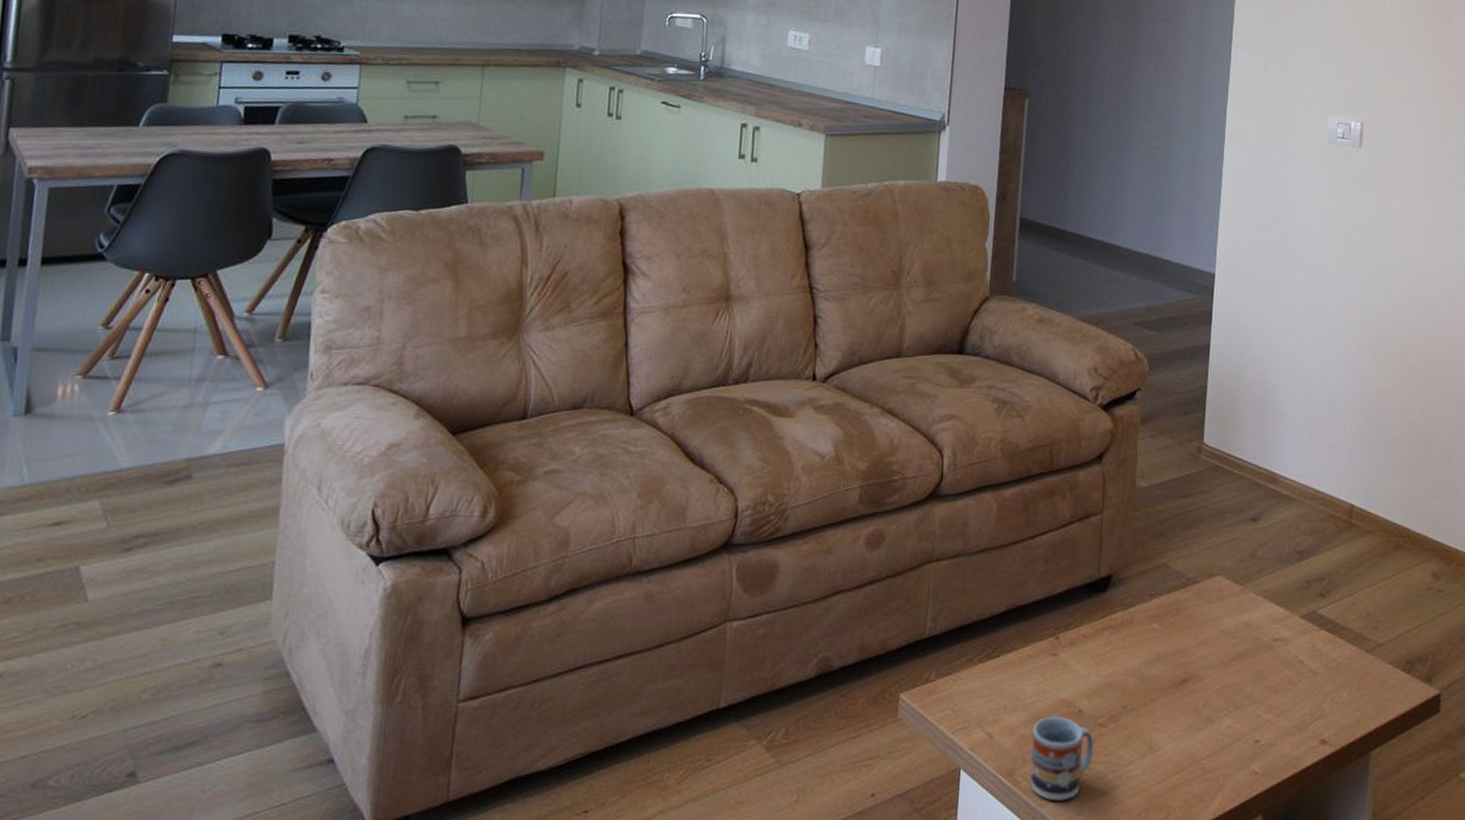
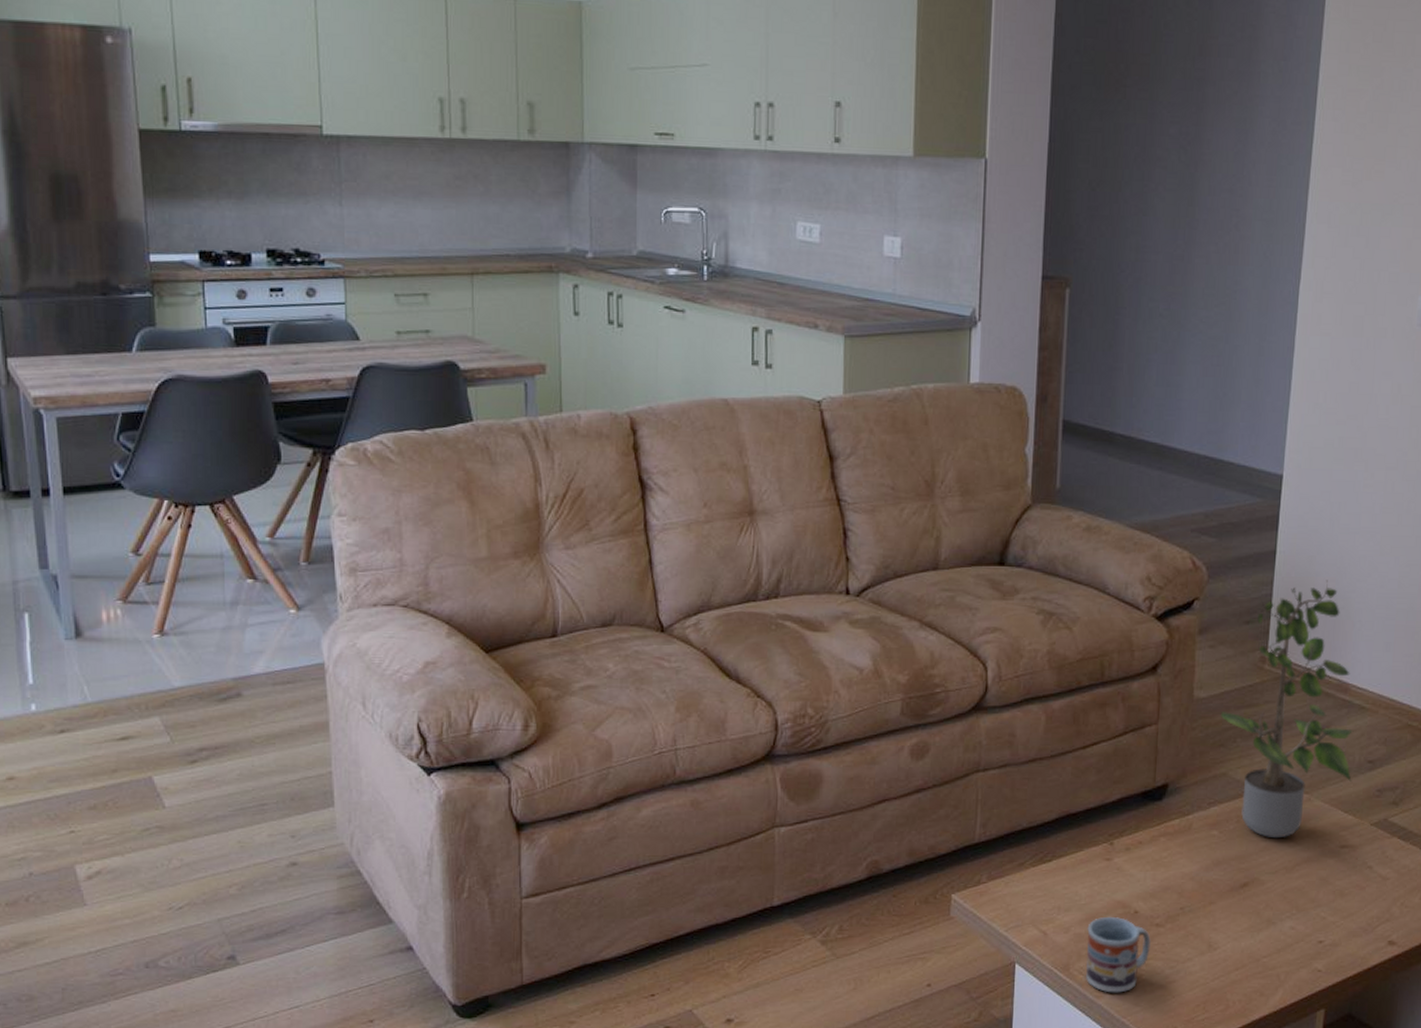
potted plant: none [1160,373,1283,632] -> present [1220,580,1354,839]

